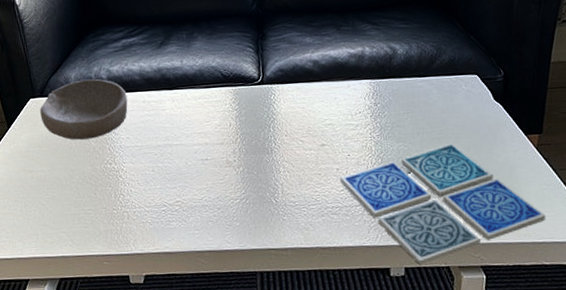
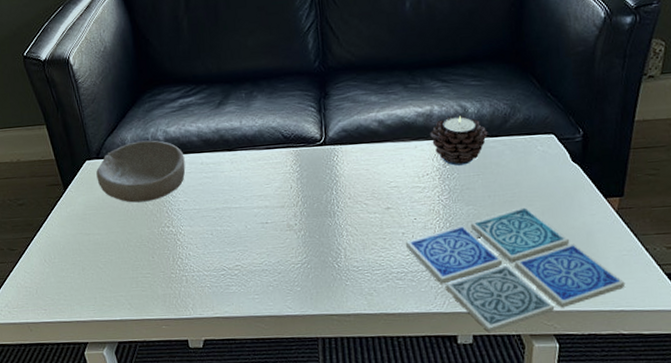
candle: none [362,56,416,104] -> present [430,115,488,166]

